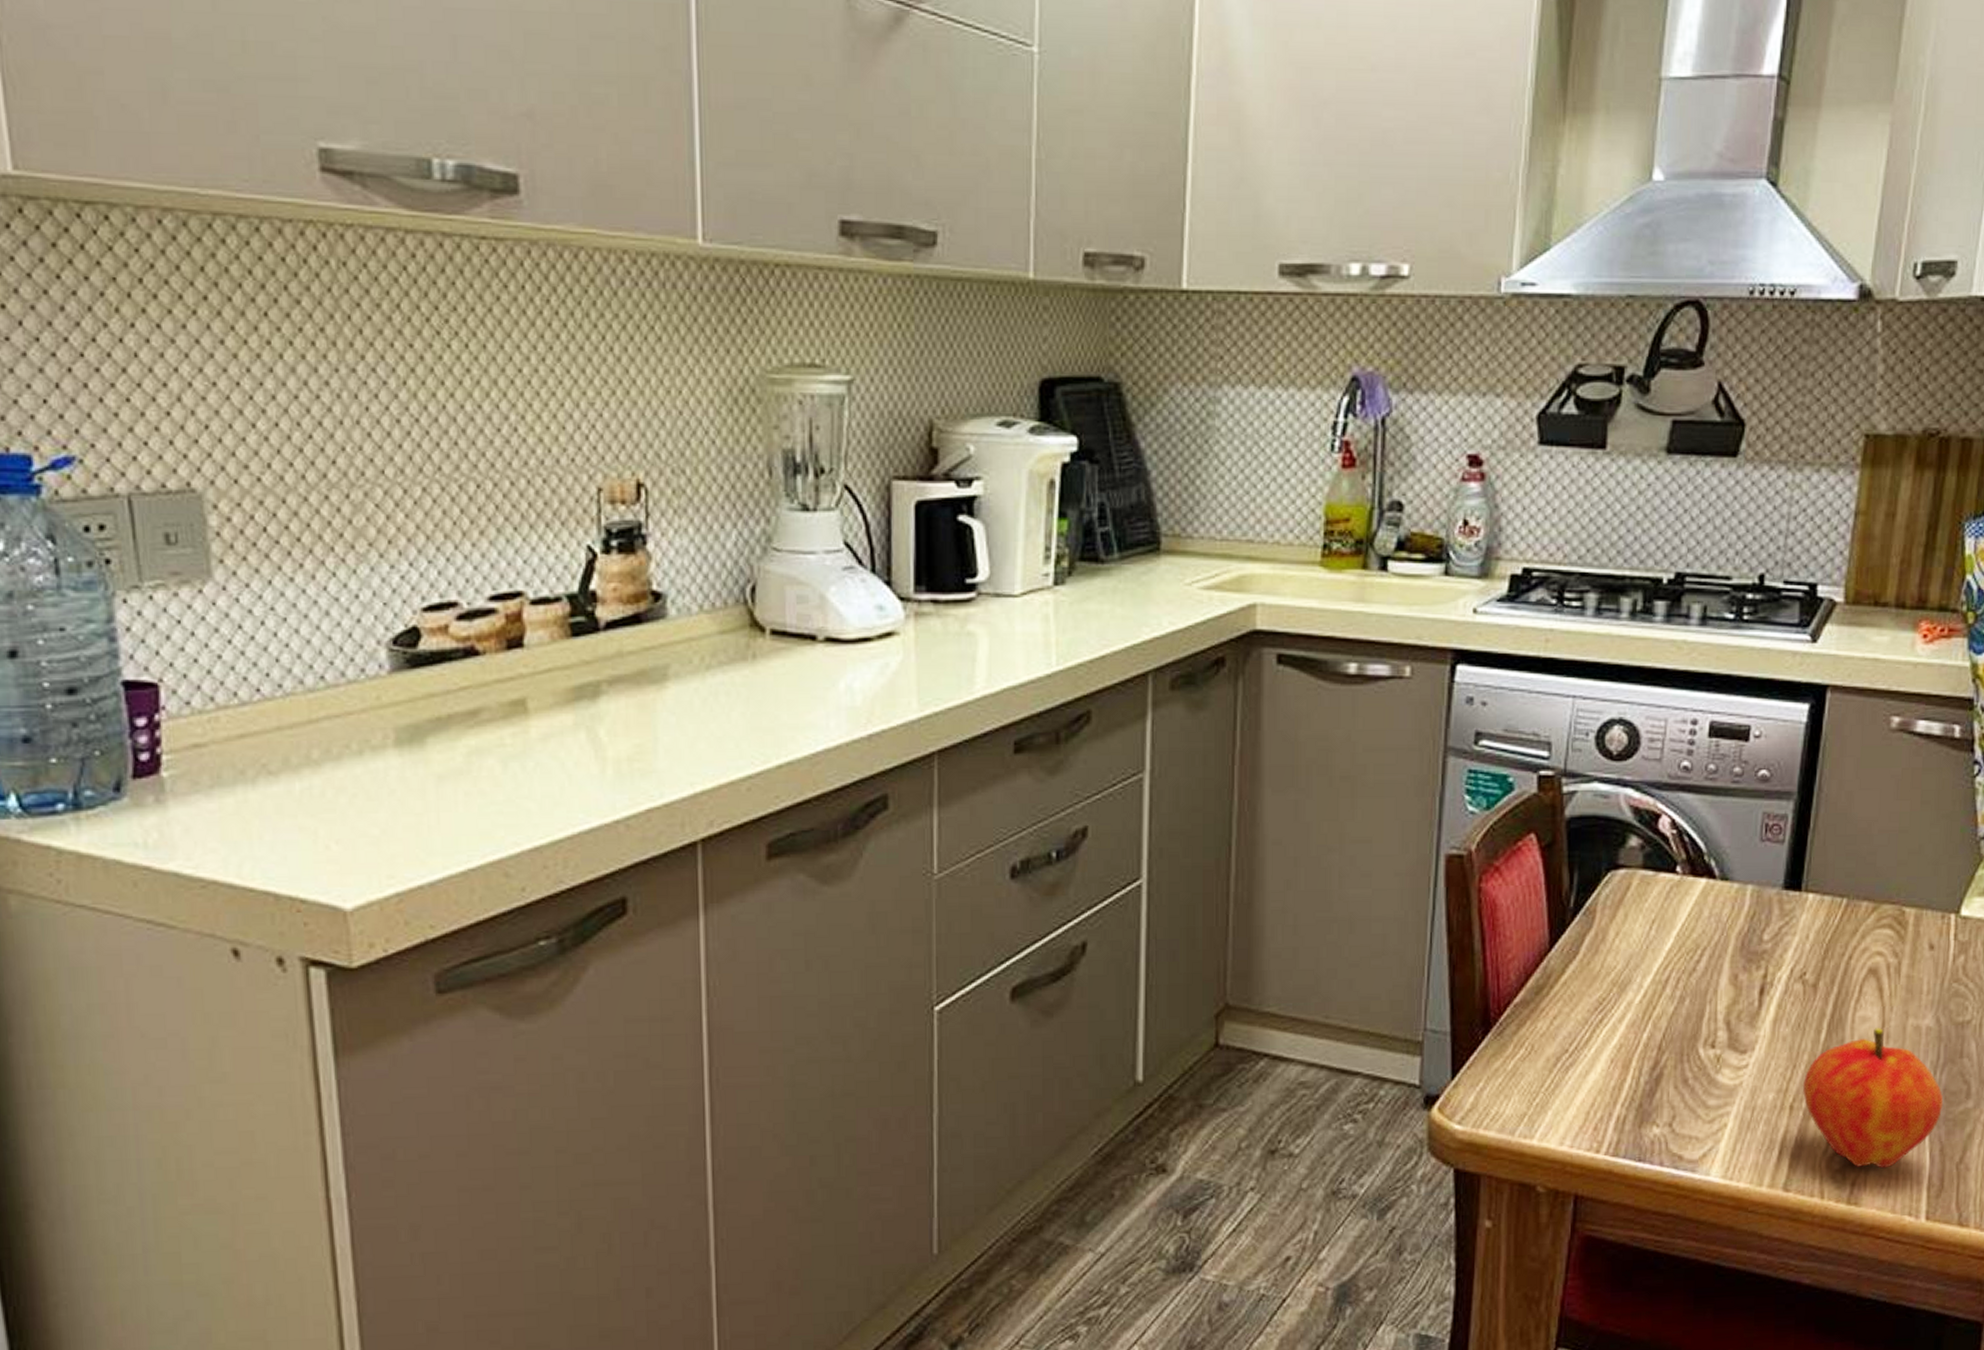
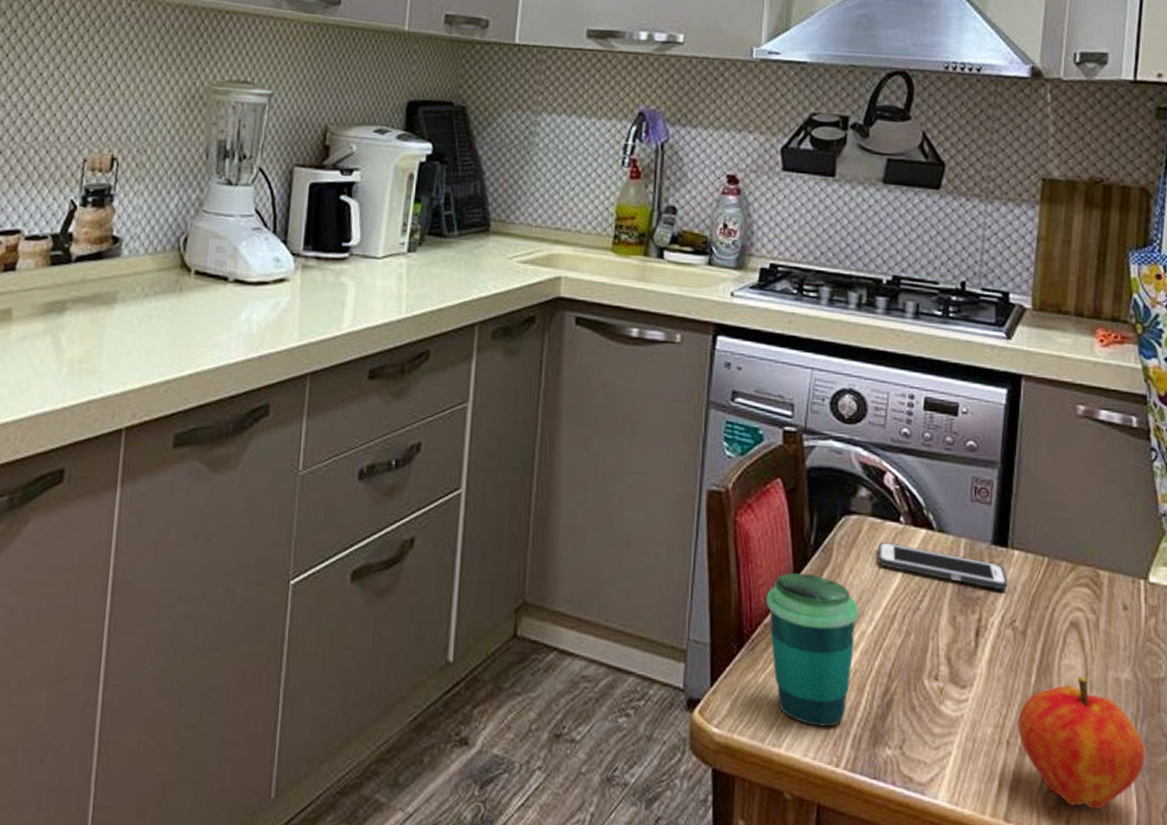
cup: none [1517,941,1626,1111] -> present [766,572,859,727]
cell phone: none [1649,897,1800,941] -> present [878,542,1008,591]

